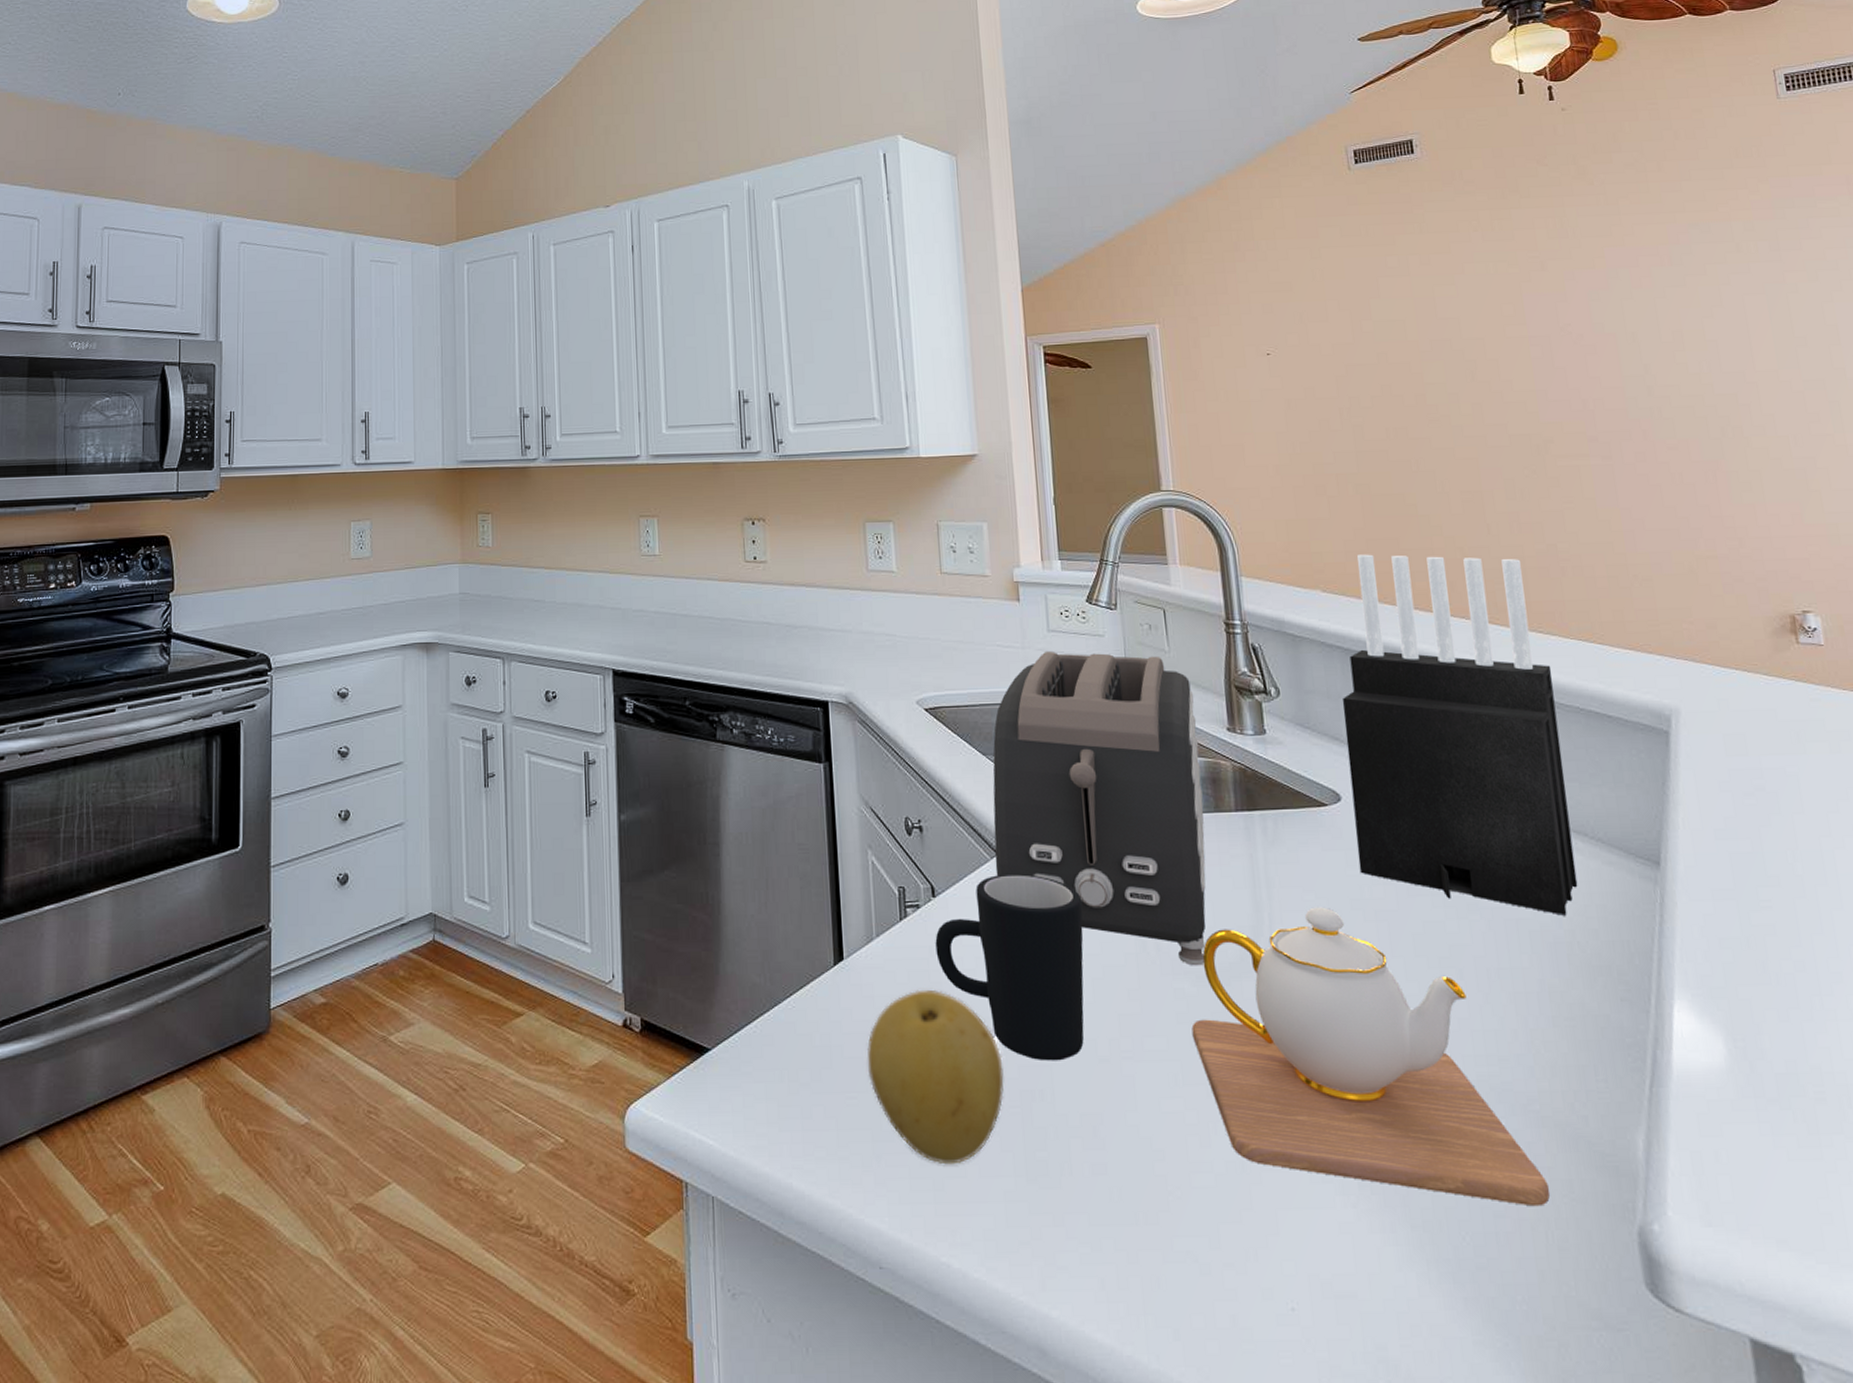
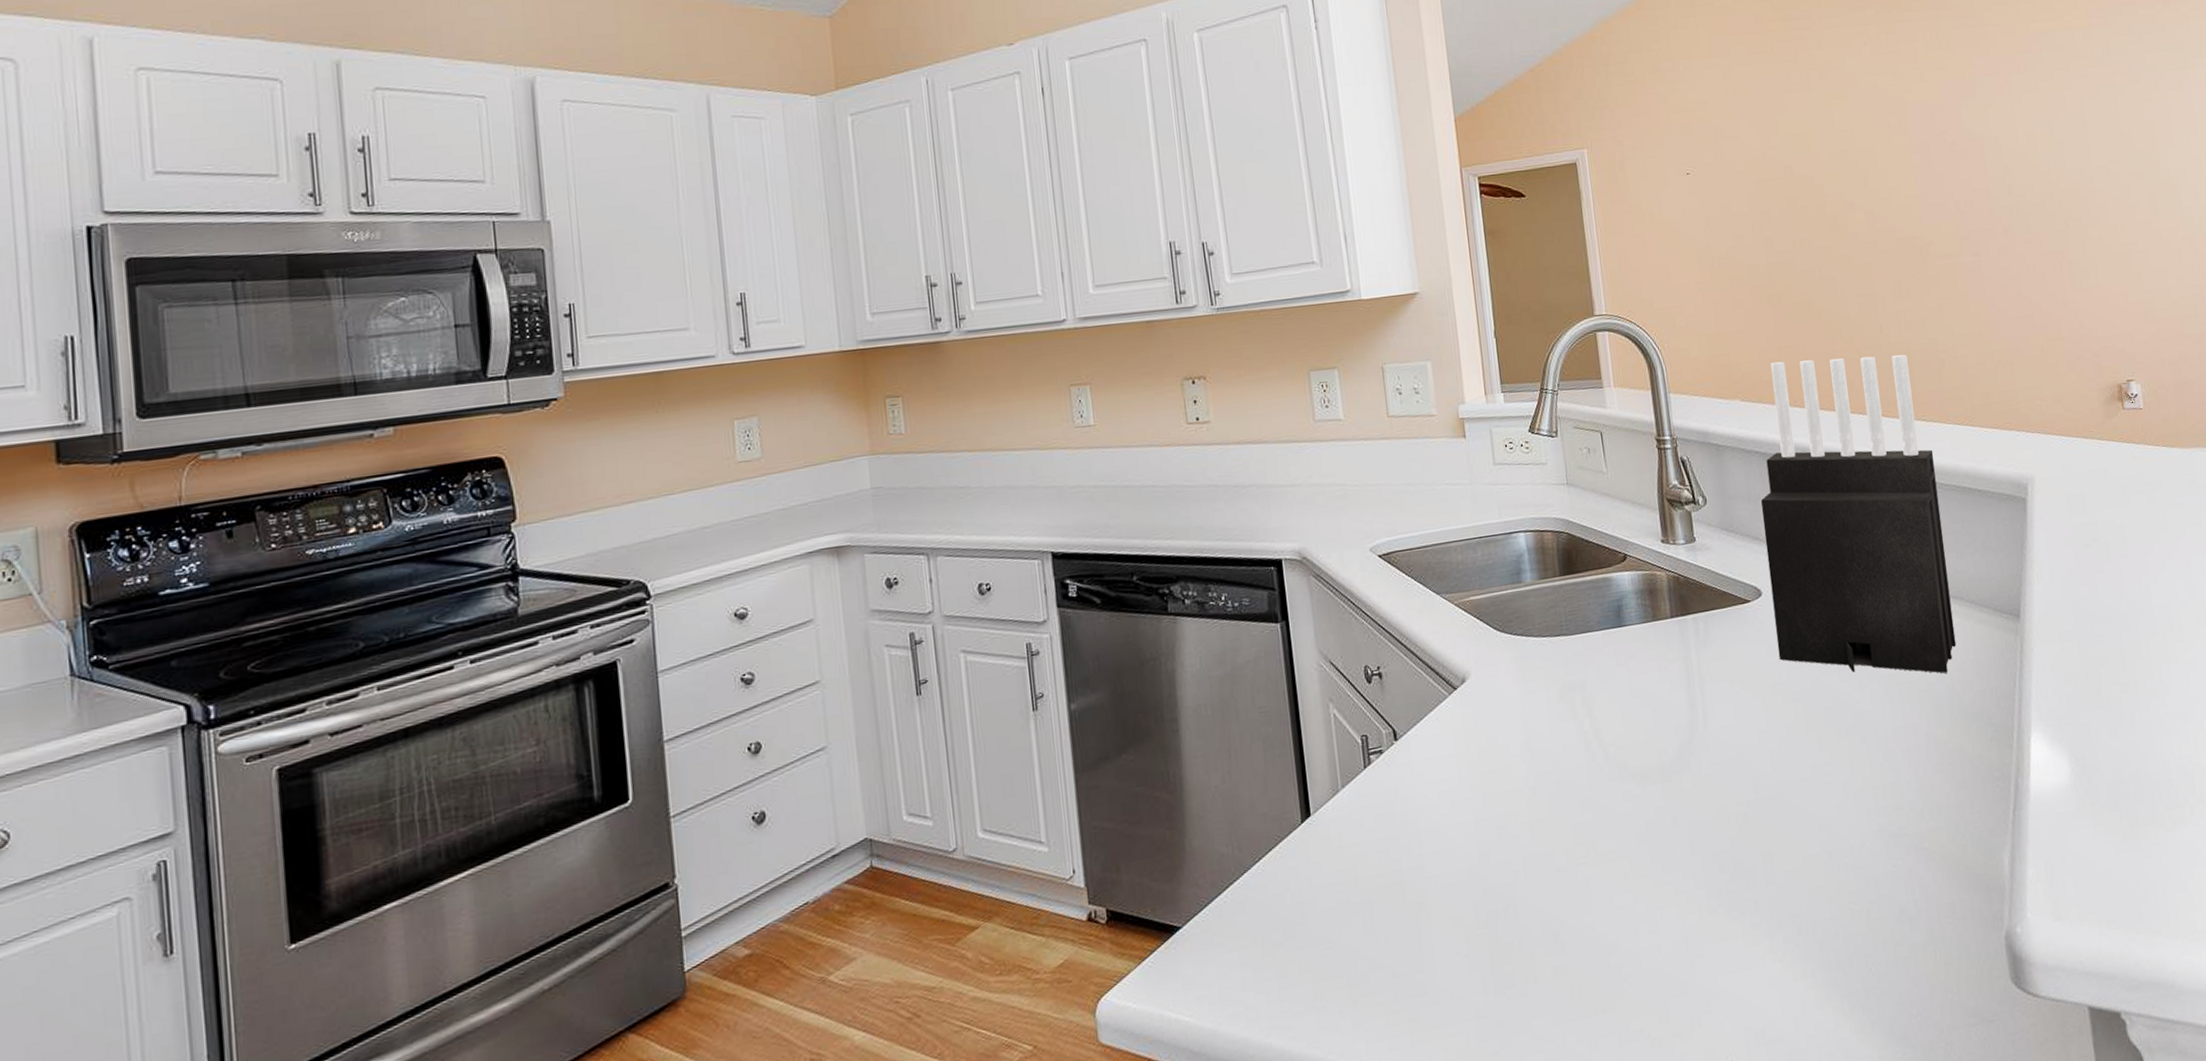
fruit: present [867,989,1004,1165] -> none [1338,831,1471,996]
mug: present [935,873,1084,1061] -> none [1399,704,1543,881]
toaster: present [993,650,1206,966] -> none [1446,478,1648,769]
teapot: present [1191,907,1550,1207] -> none [1638,696,1937,940]

